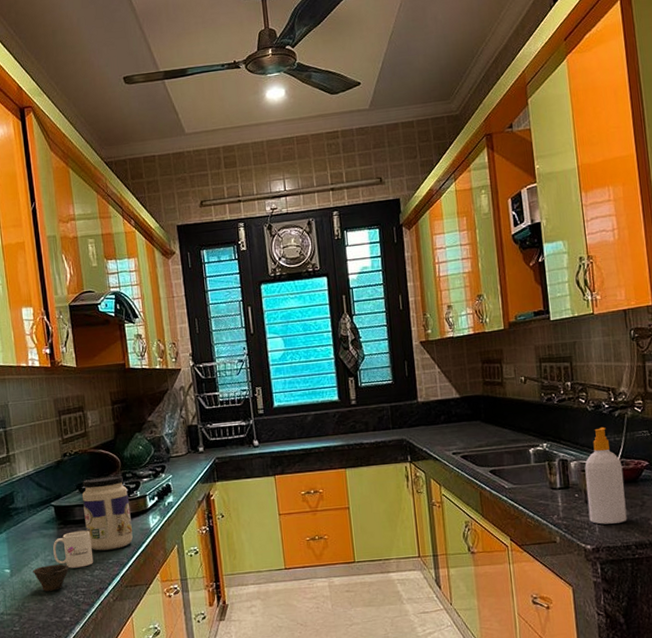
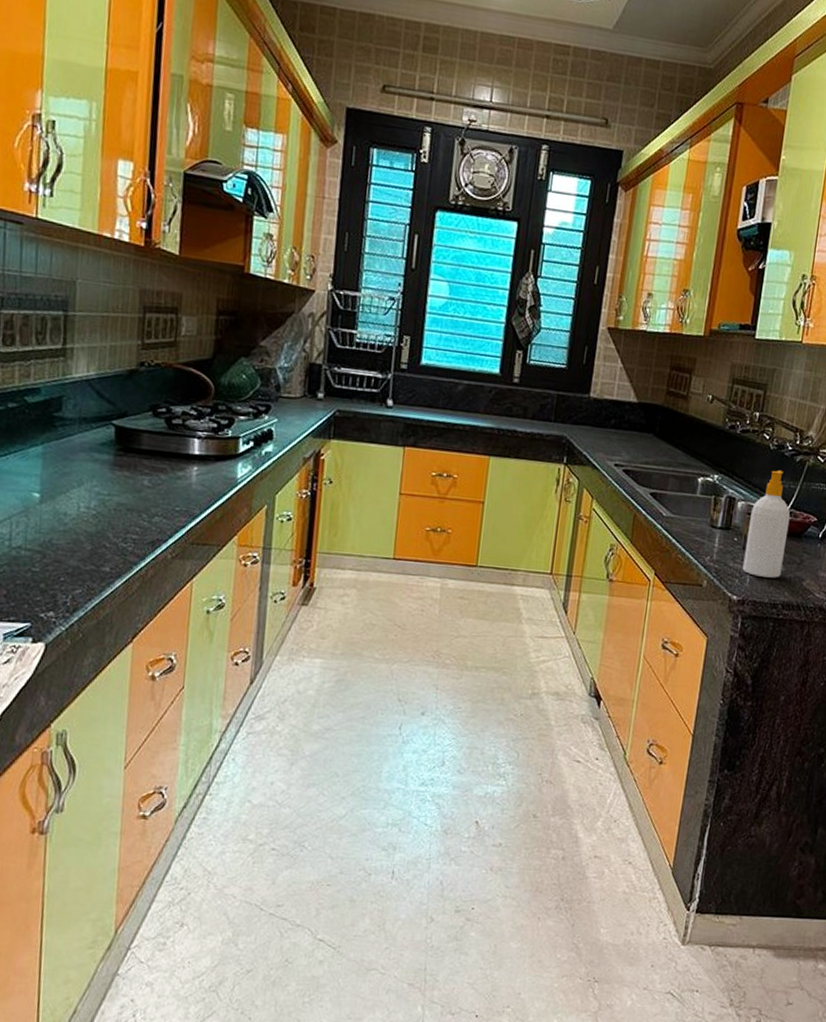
cup: present [33,564,70,591] -> none [71,498,122,532]
mug: present [53,530,94,569] -> none [103,462,158,510]
jar: present [82,475,133,551] -> none [152,401,217,496]

